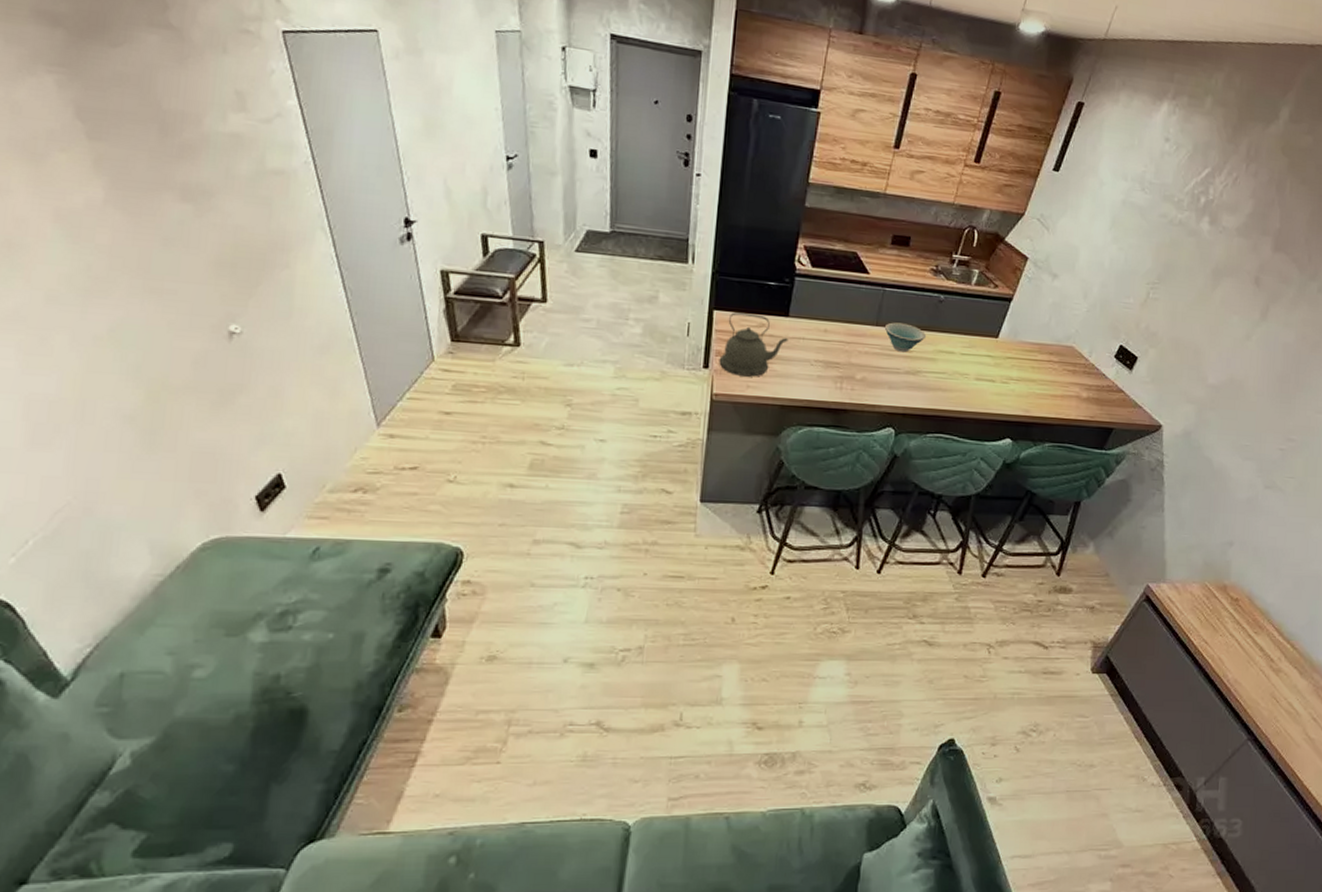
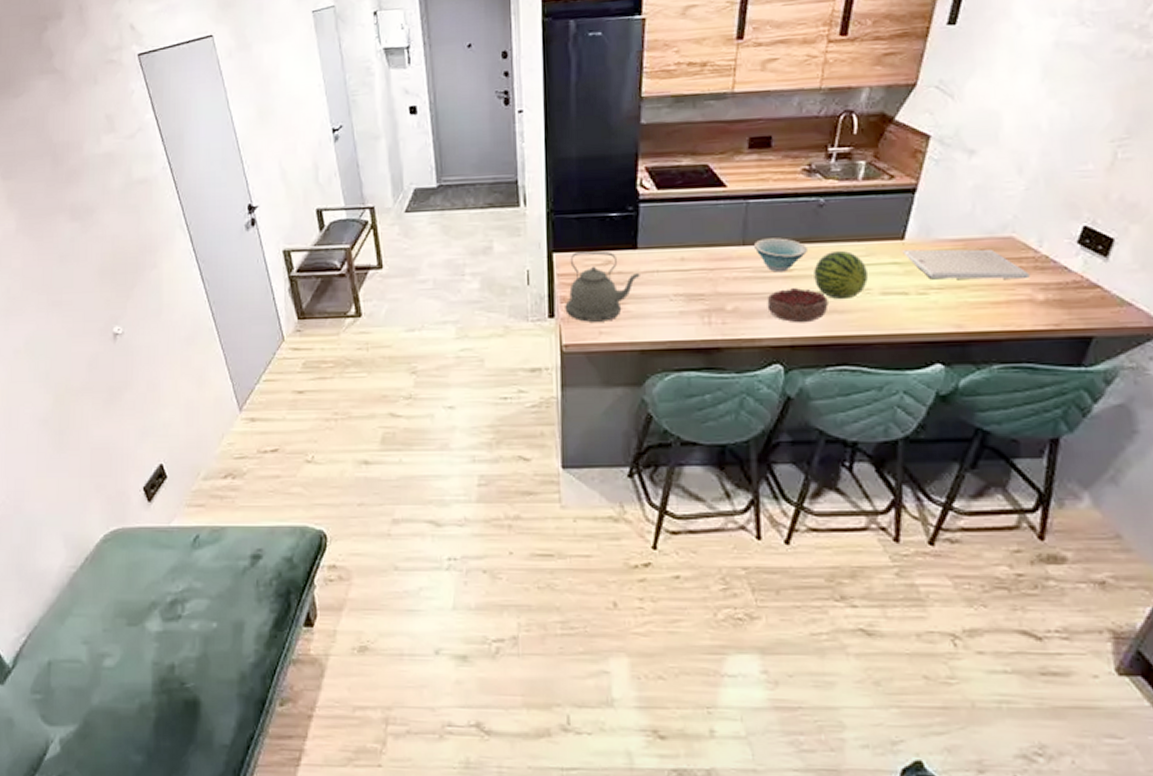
decorative bowl: none [888,365,936,397] -> present [767,287,829,323]
fruit: none [927,340,968,380] -> present [813,250,868,299]
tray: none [996,347,1080,380] -> present [903,248,1030,280]

